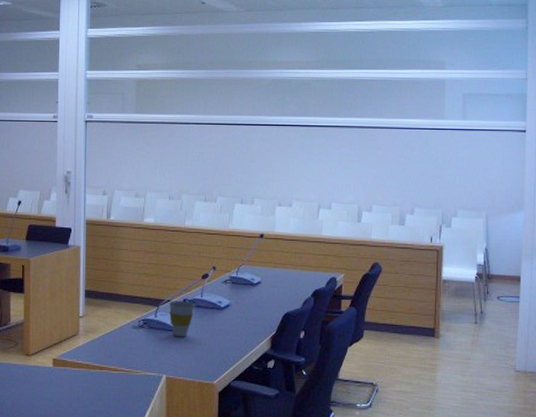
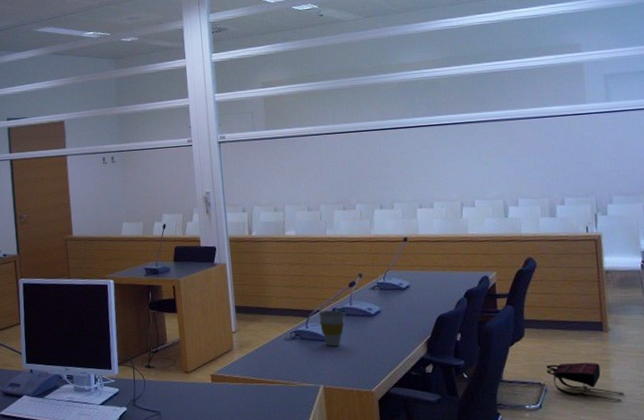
backpack: none [380,365,447,405] -> present [546,362,625,402]

